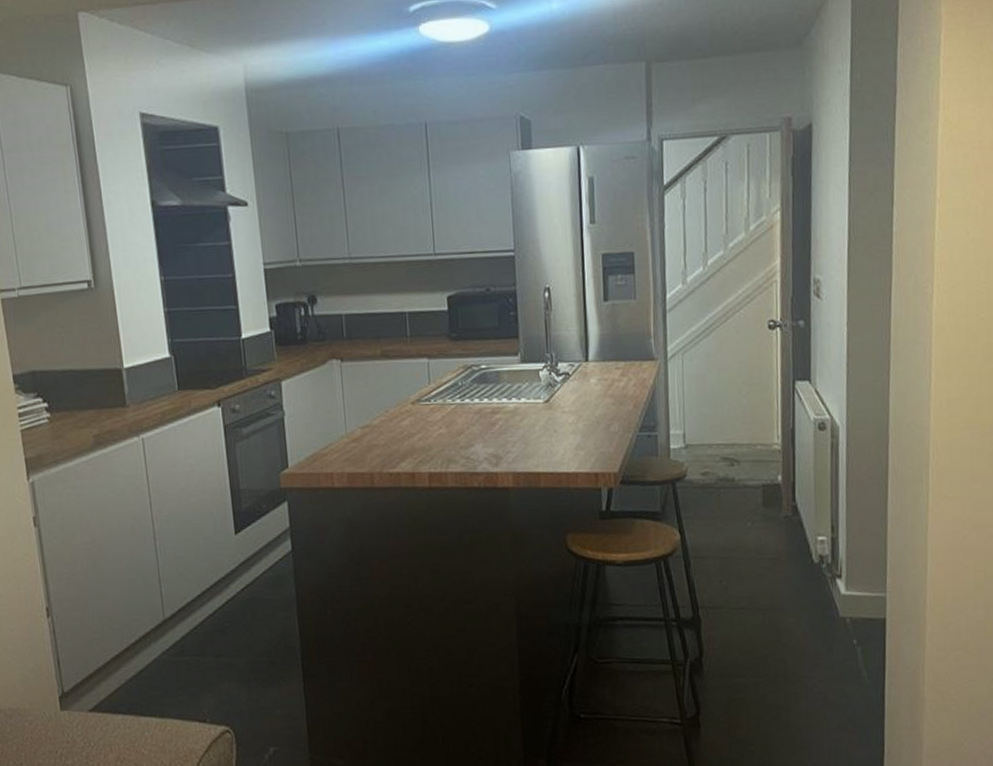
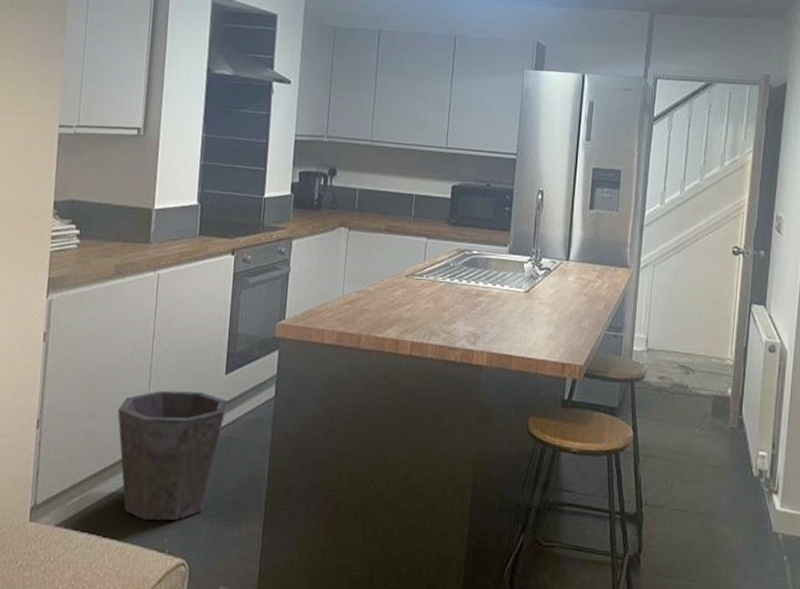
waste bin: none [128,556,243,694] -> present [117,390,227,521]

